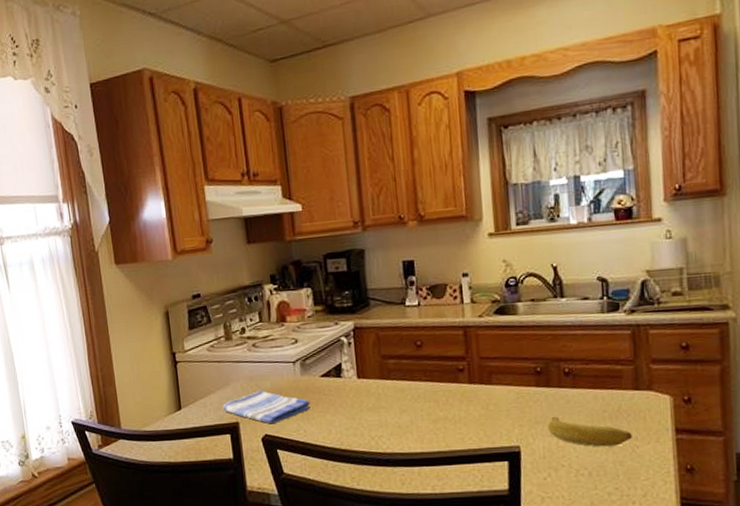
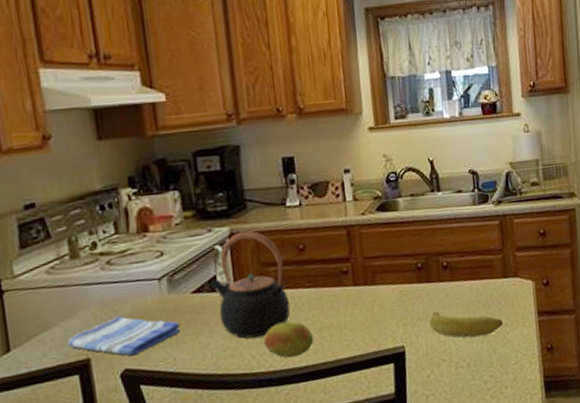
teapot: none [335,326,408,422] -> present [209,230,291,339]
fruit: none [381,410,429,443] -> present [263,321,314,358]

